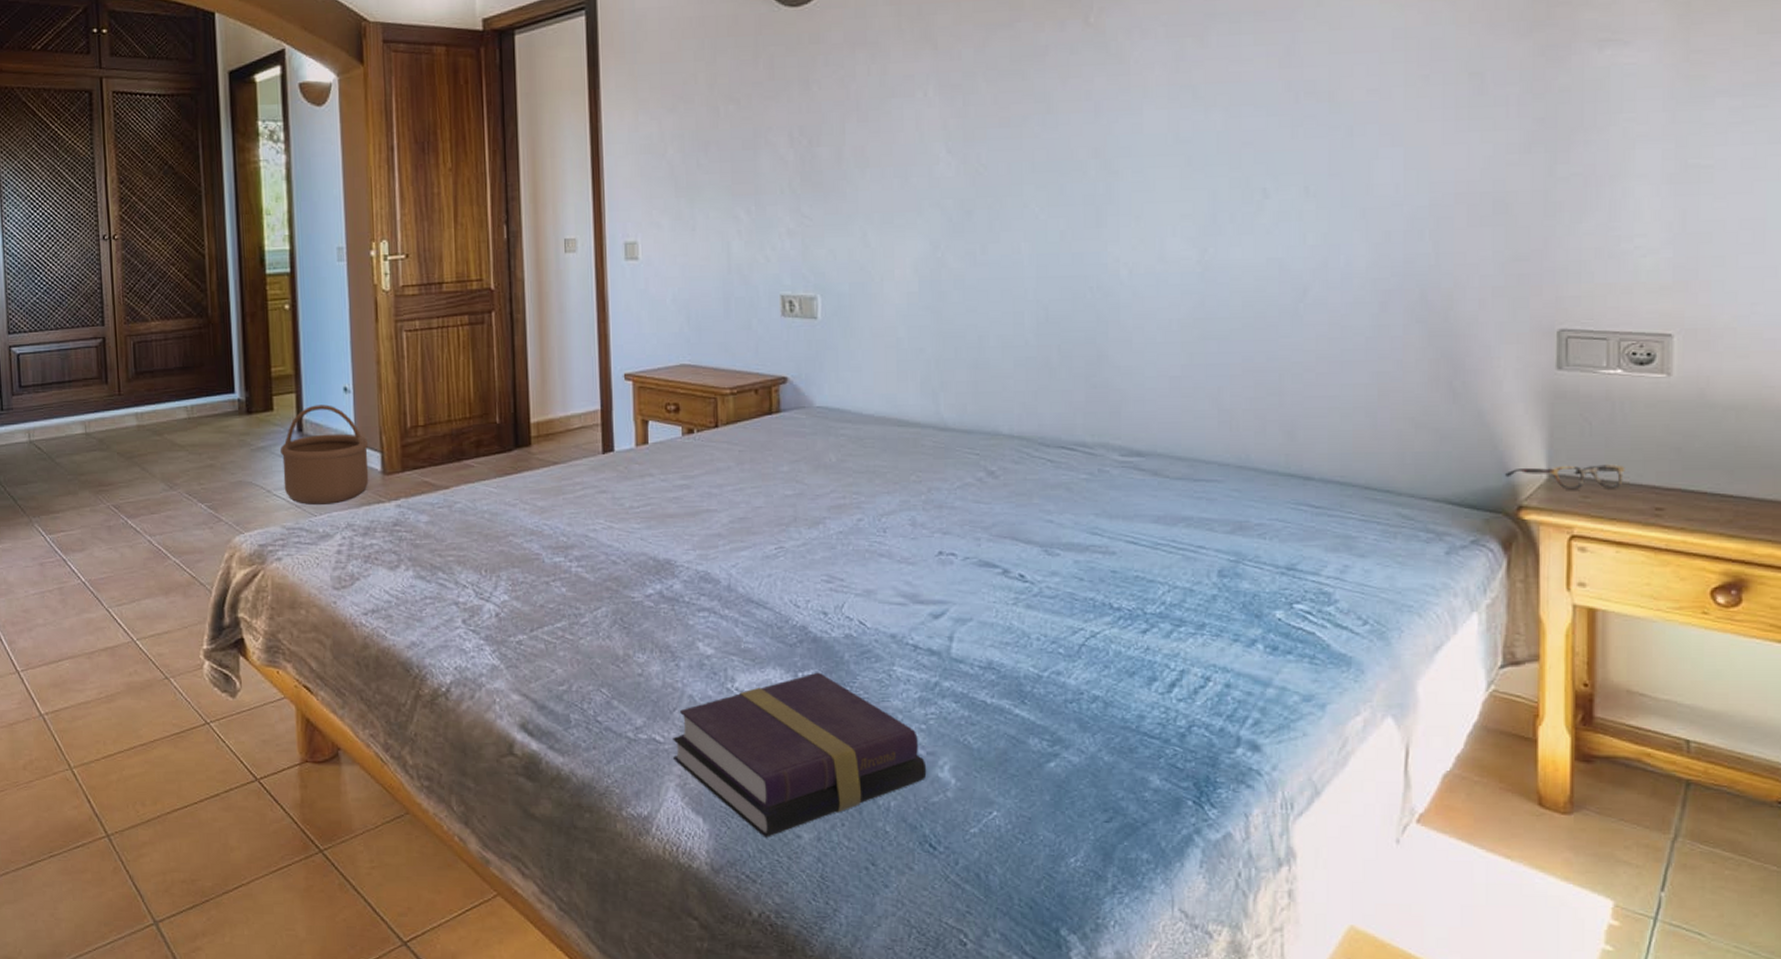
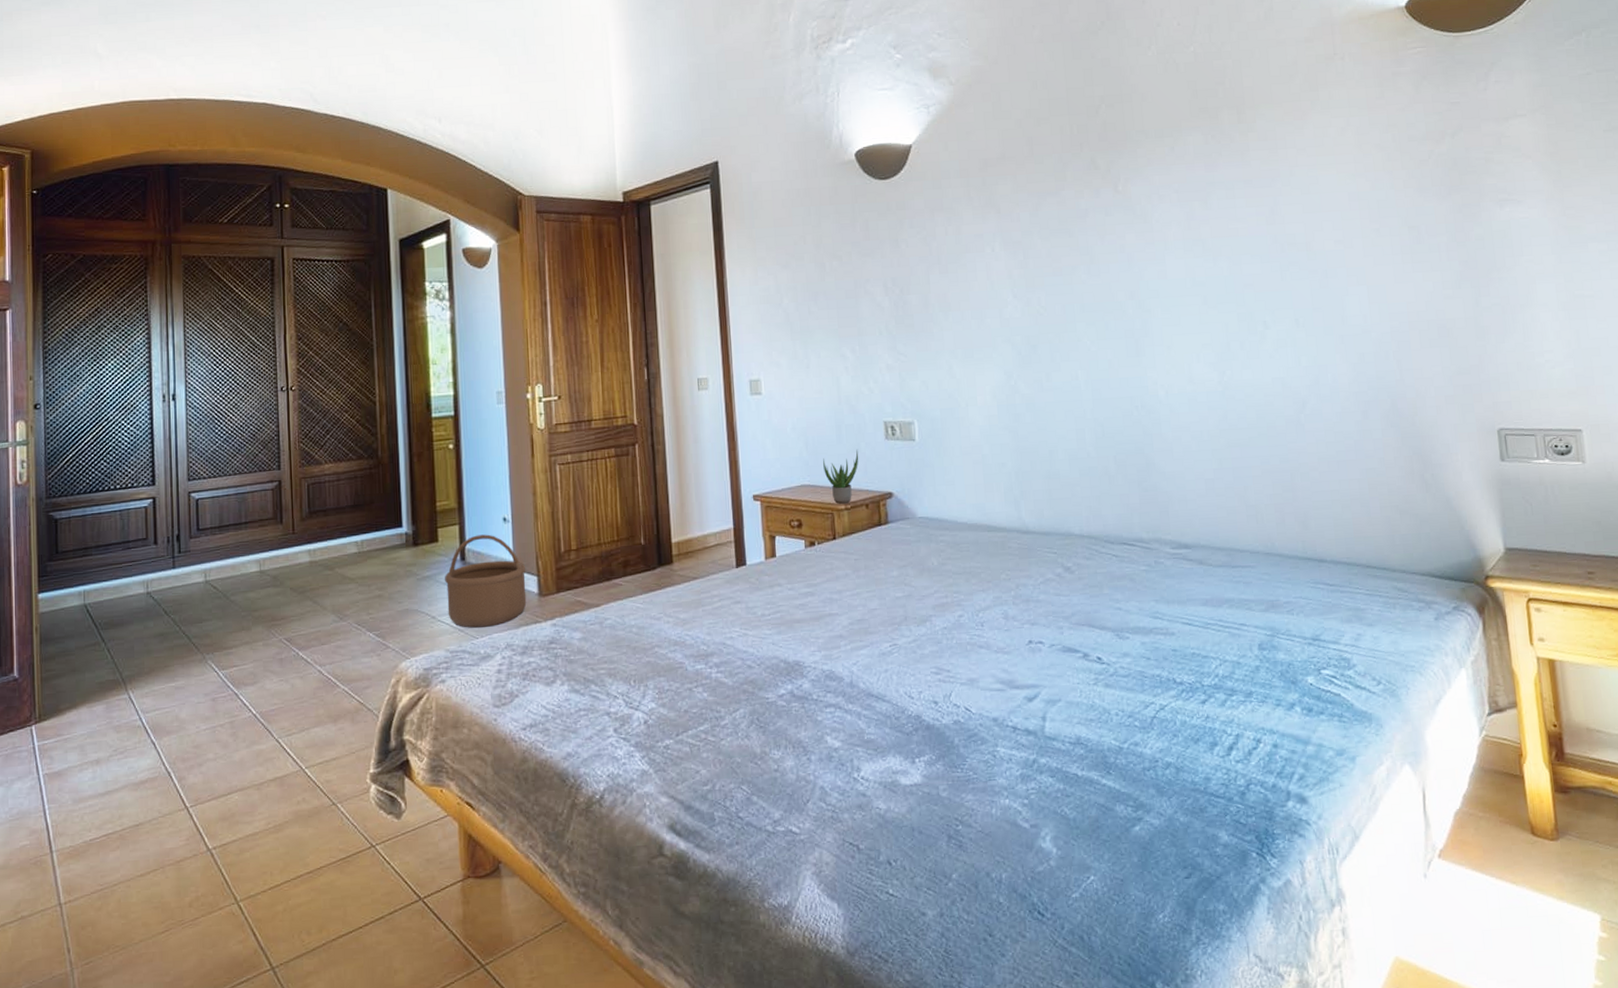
book: present [673,672,927,837] -> none [807,757,1032,917]
potted plant: none [707,326,750,389] -> present [823,449,859,505]
eyeglasses: present [1504,464,1625,490] -> none [1471,537,1562,560]

